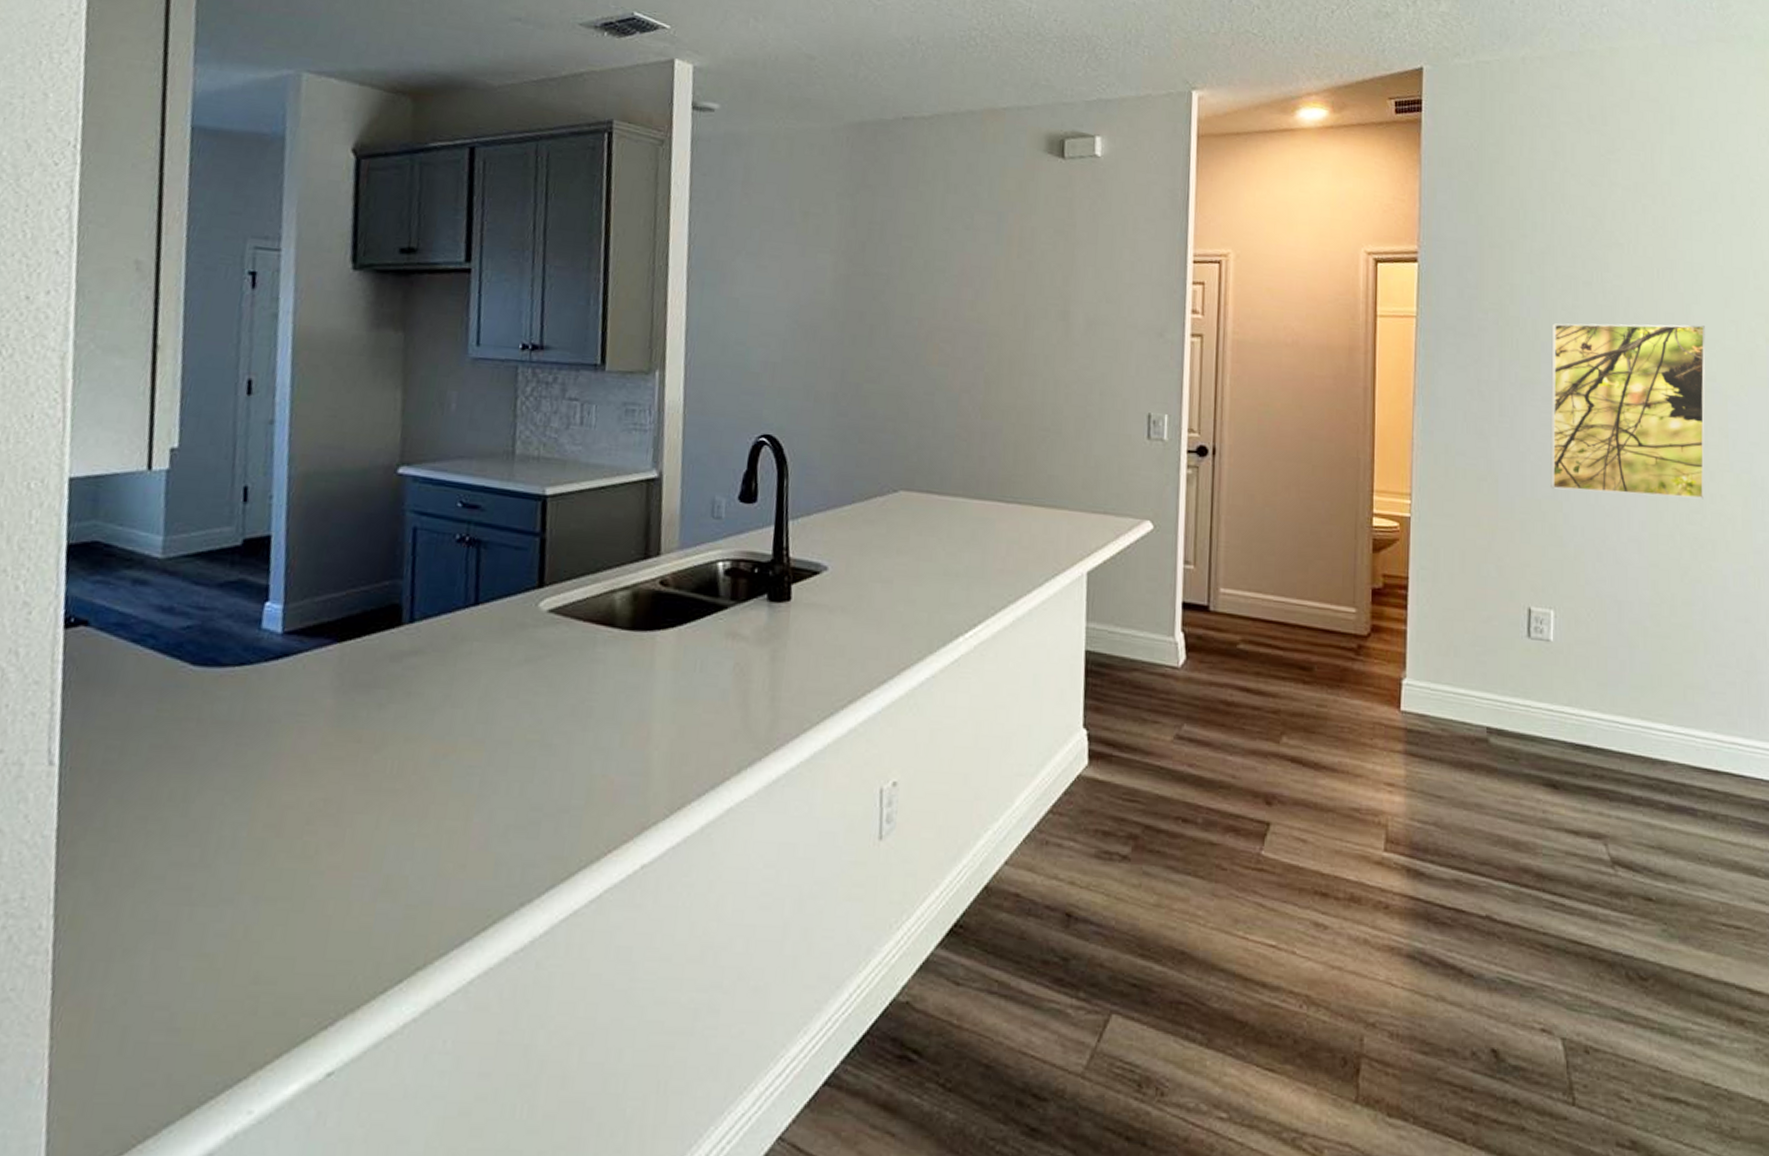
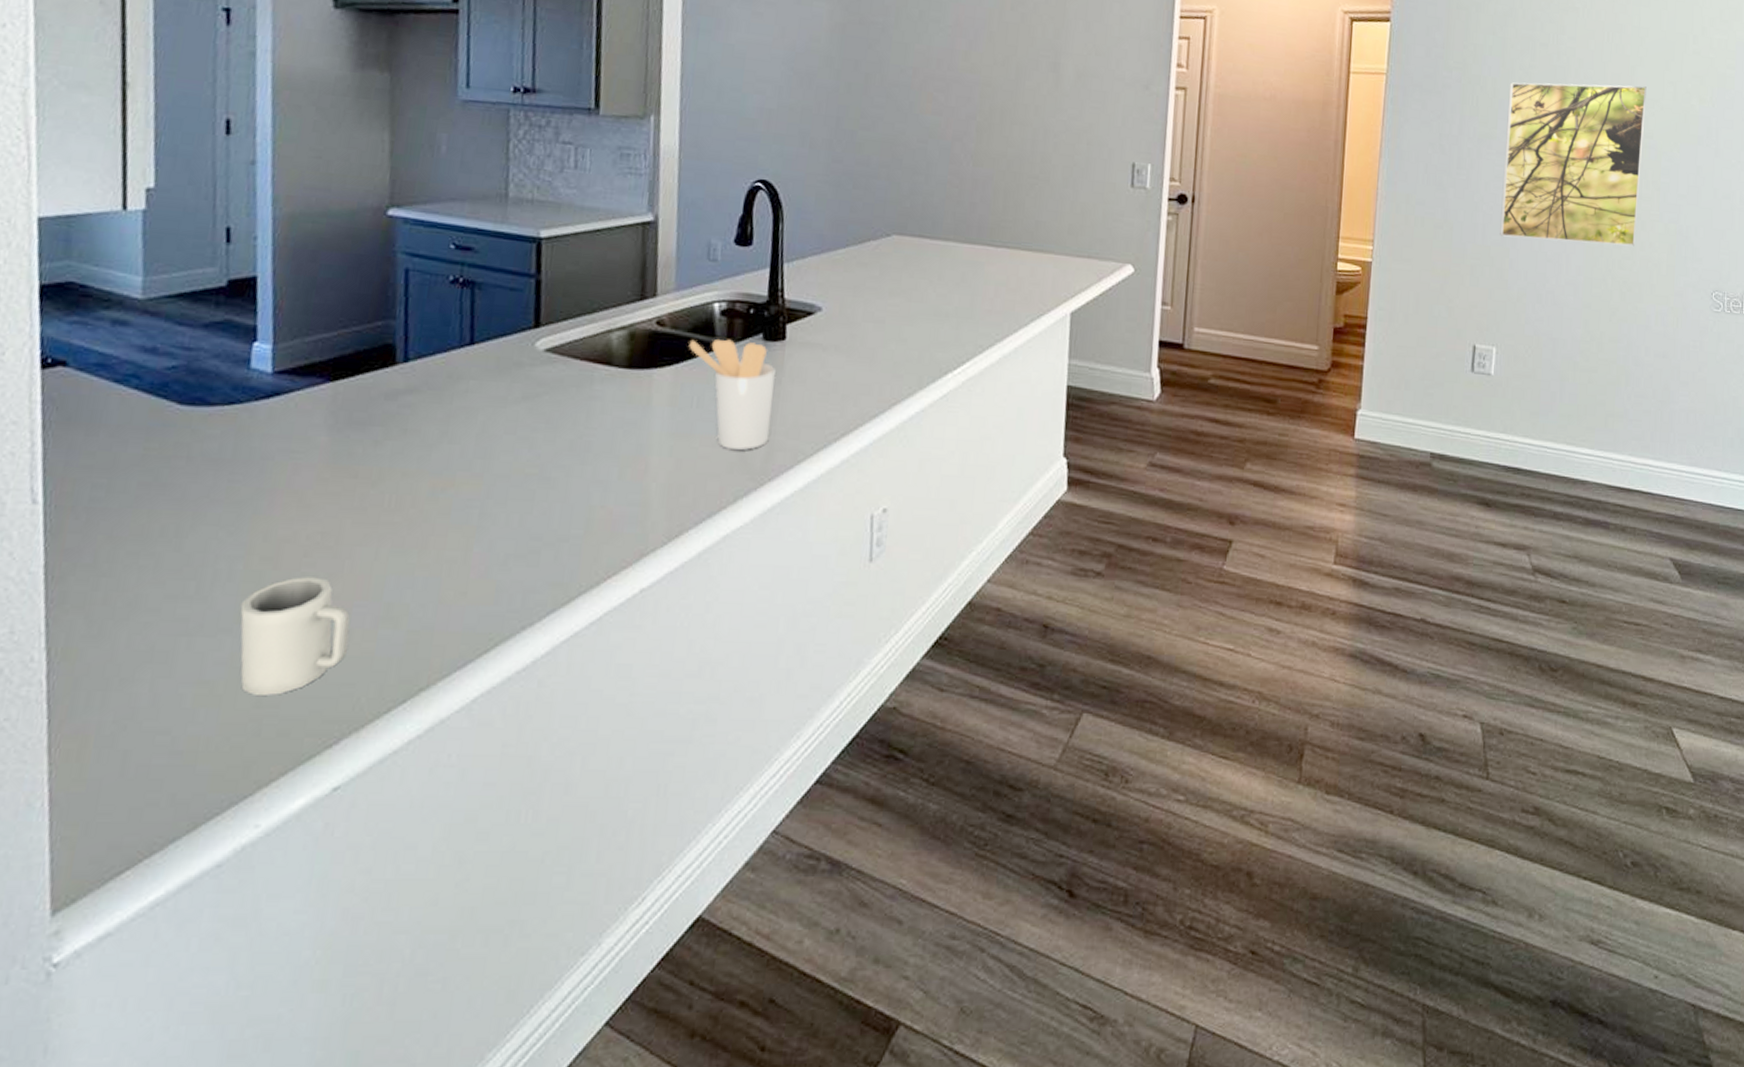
cup: none [239,845,349,972] -> present [240,576,350,697]
utensil holder: none [692,600,781,717] -> present [689,339,776,450]

